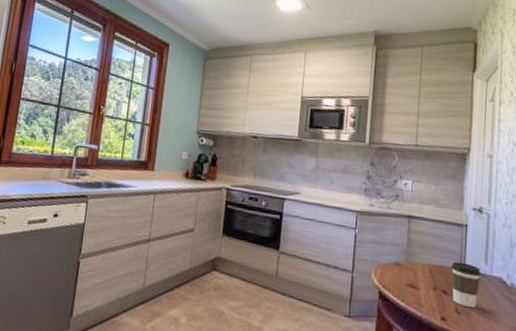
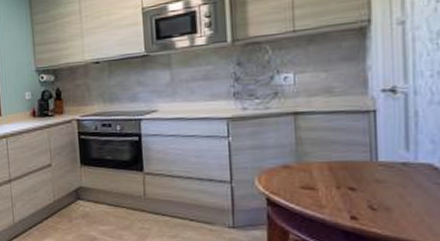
coffee cup: present [450,261,482,308] -> none [357,153,402,203]

